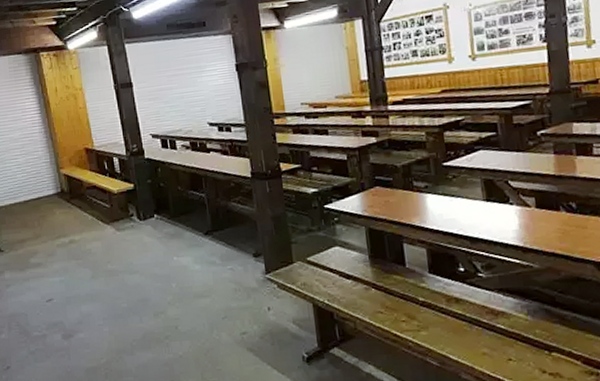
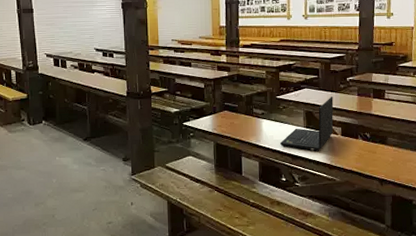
laptop: none [452,158,524,231] -> present [280,97,334,151]

